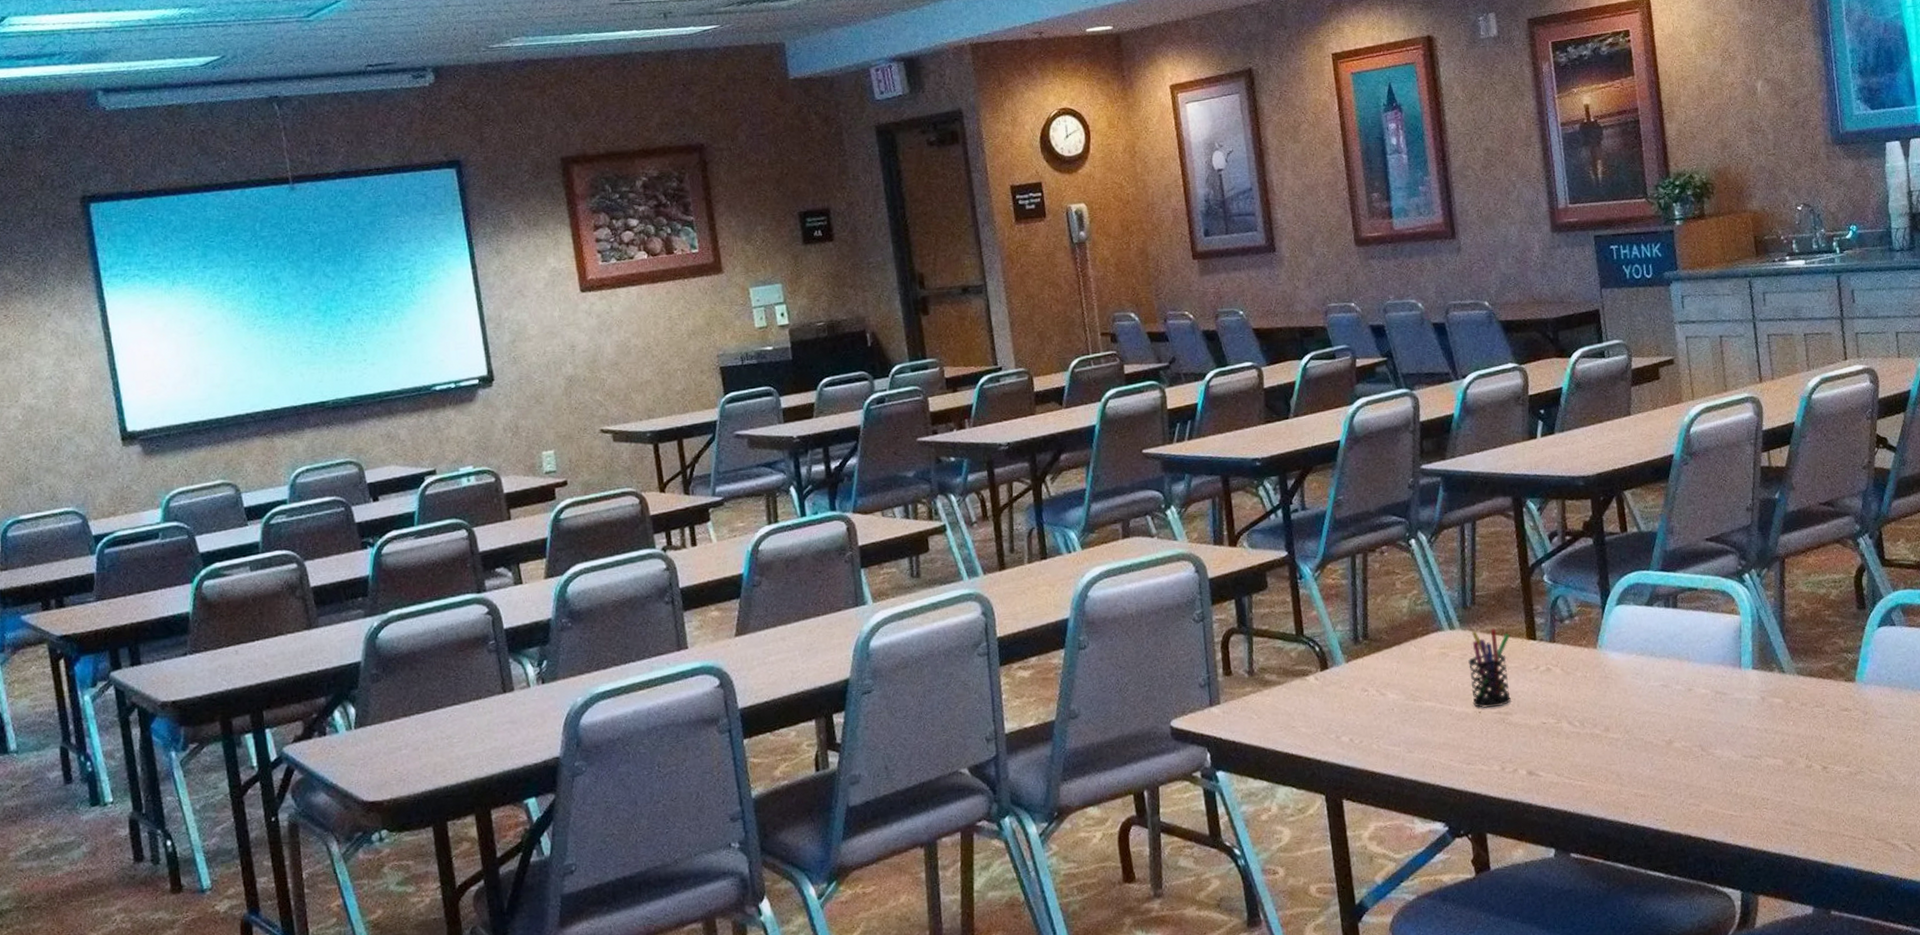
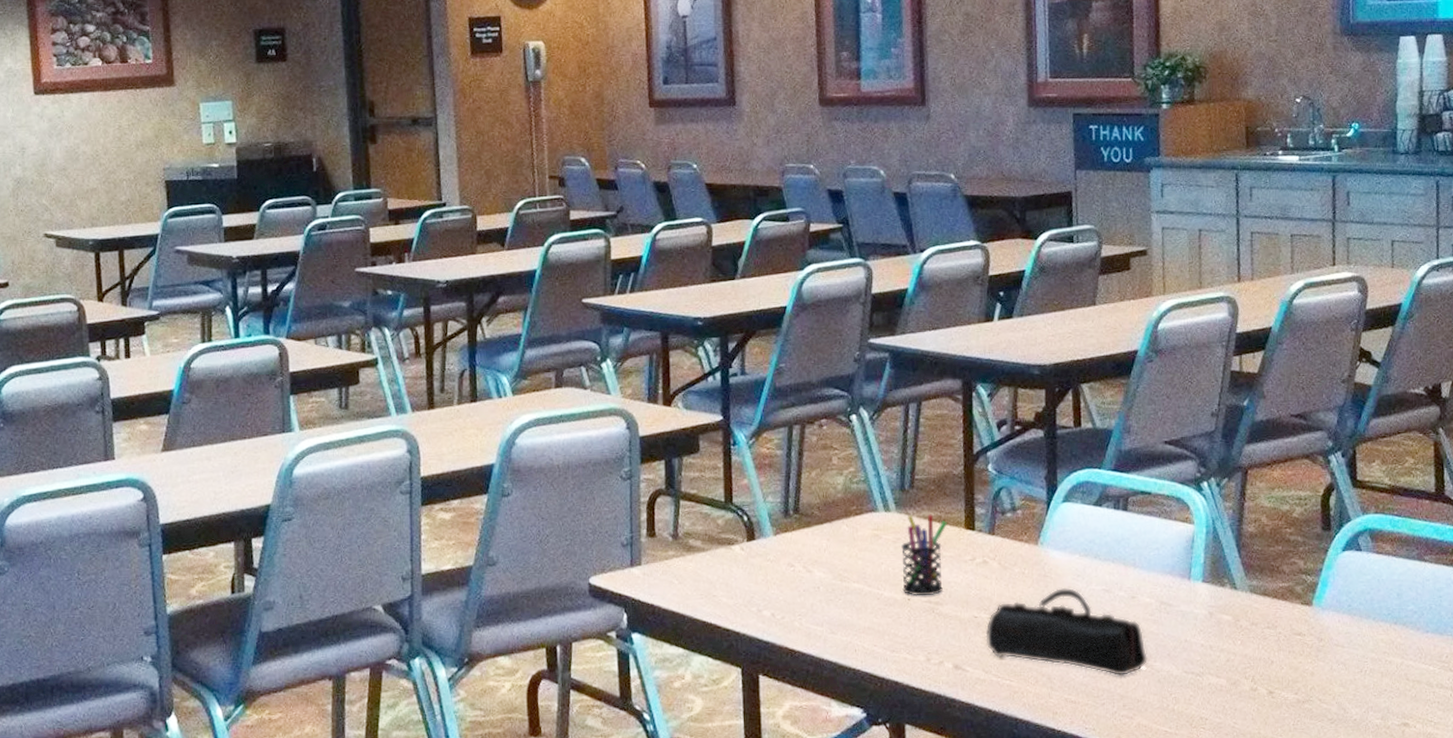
pencil case: none [1554,686,1708,767] -> present [985,587,1148,677]

